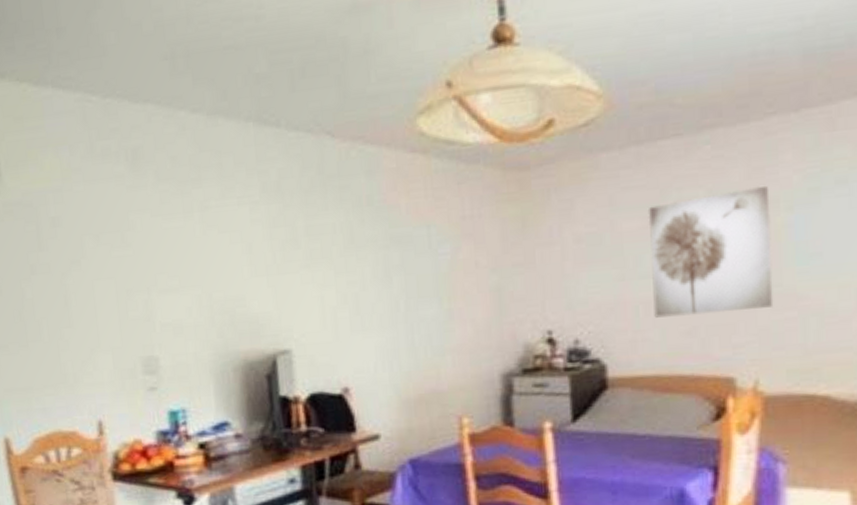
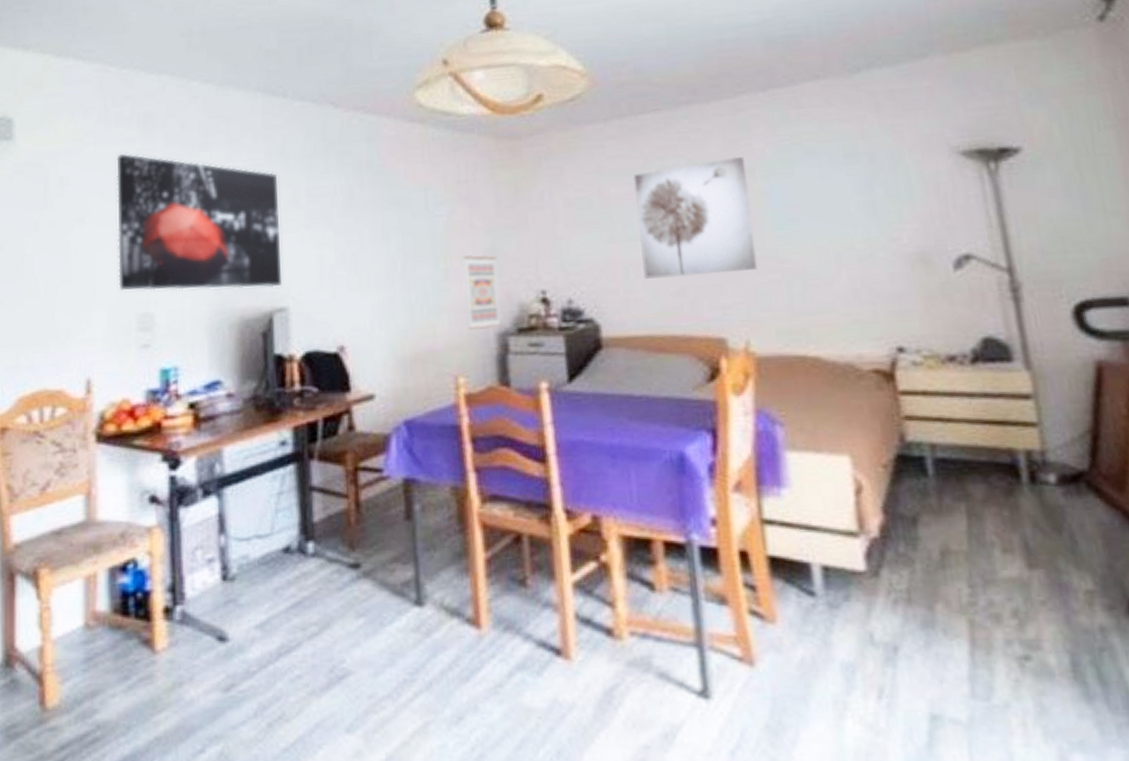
wall art: none [107,191,285,334] -> present [116,153,283,291]
wall art: none [468,294,506,372] -> present [464,255,501,331]

